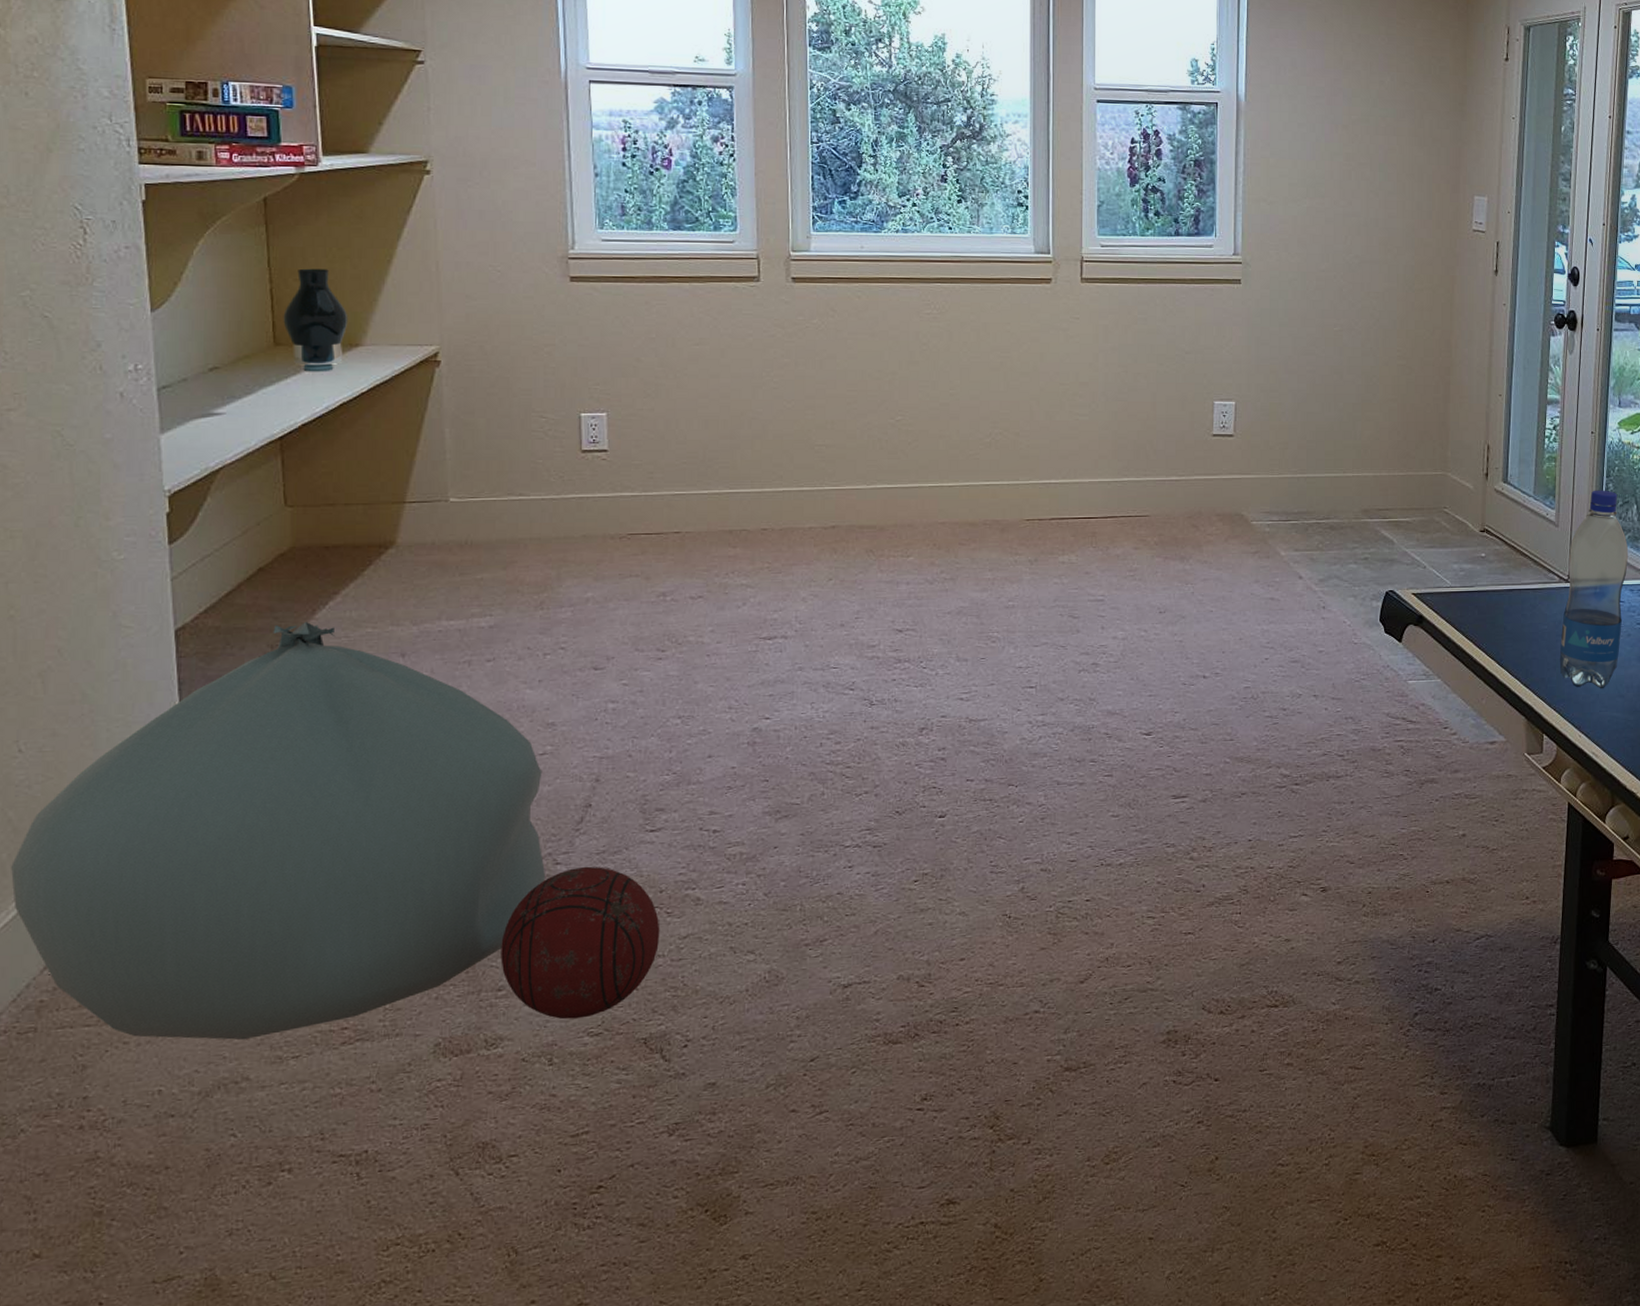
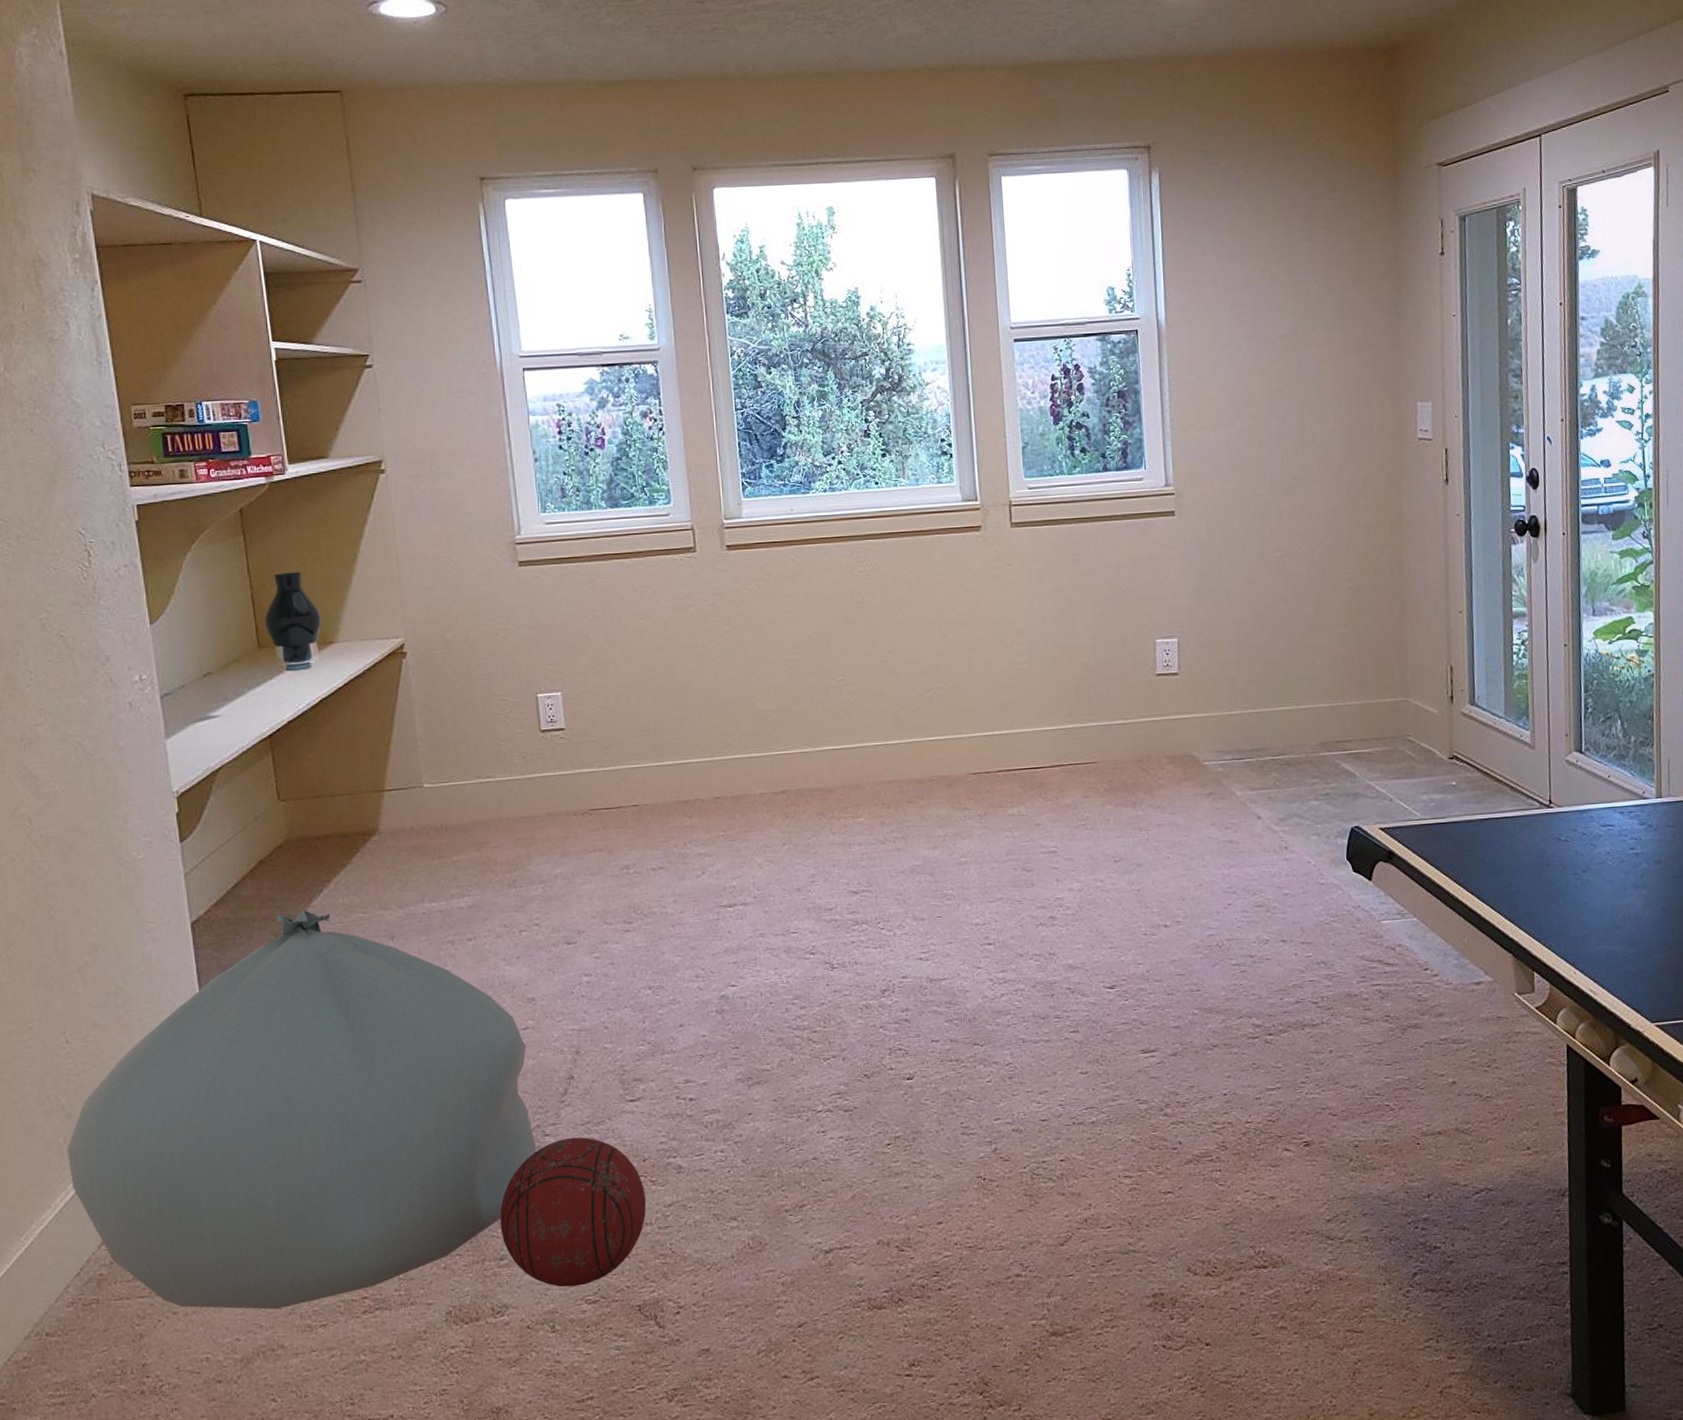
bottle: present [1559,490,1628,688] -> none [1545,706,1615,920]

